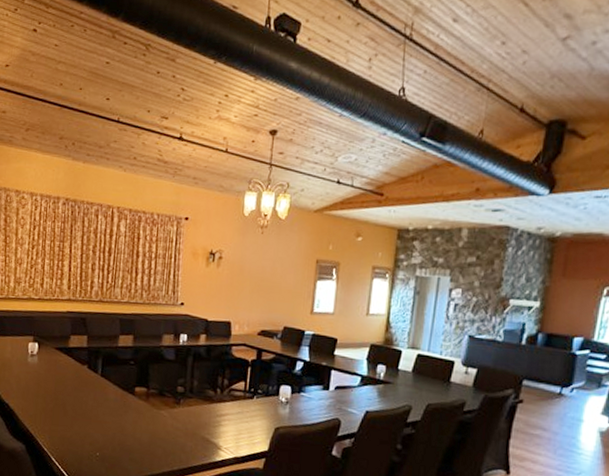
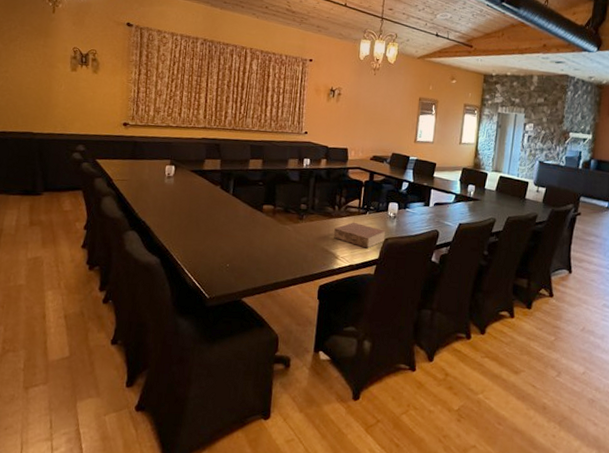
book: none [214,407,277,439] -> present [333,222,386,249]

